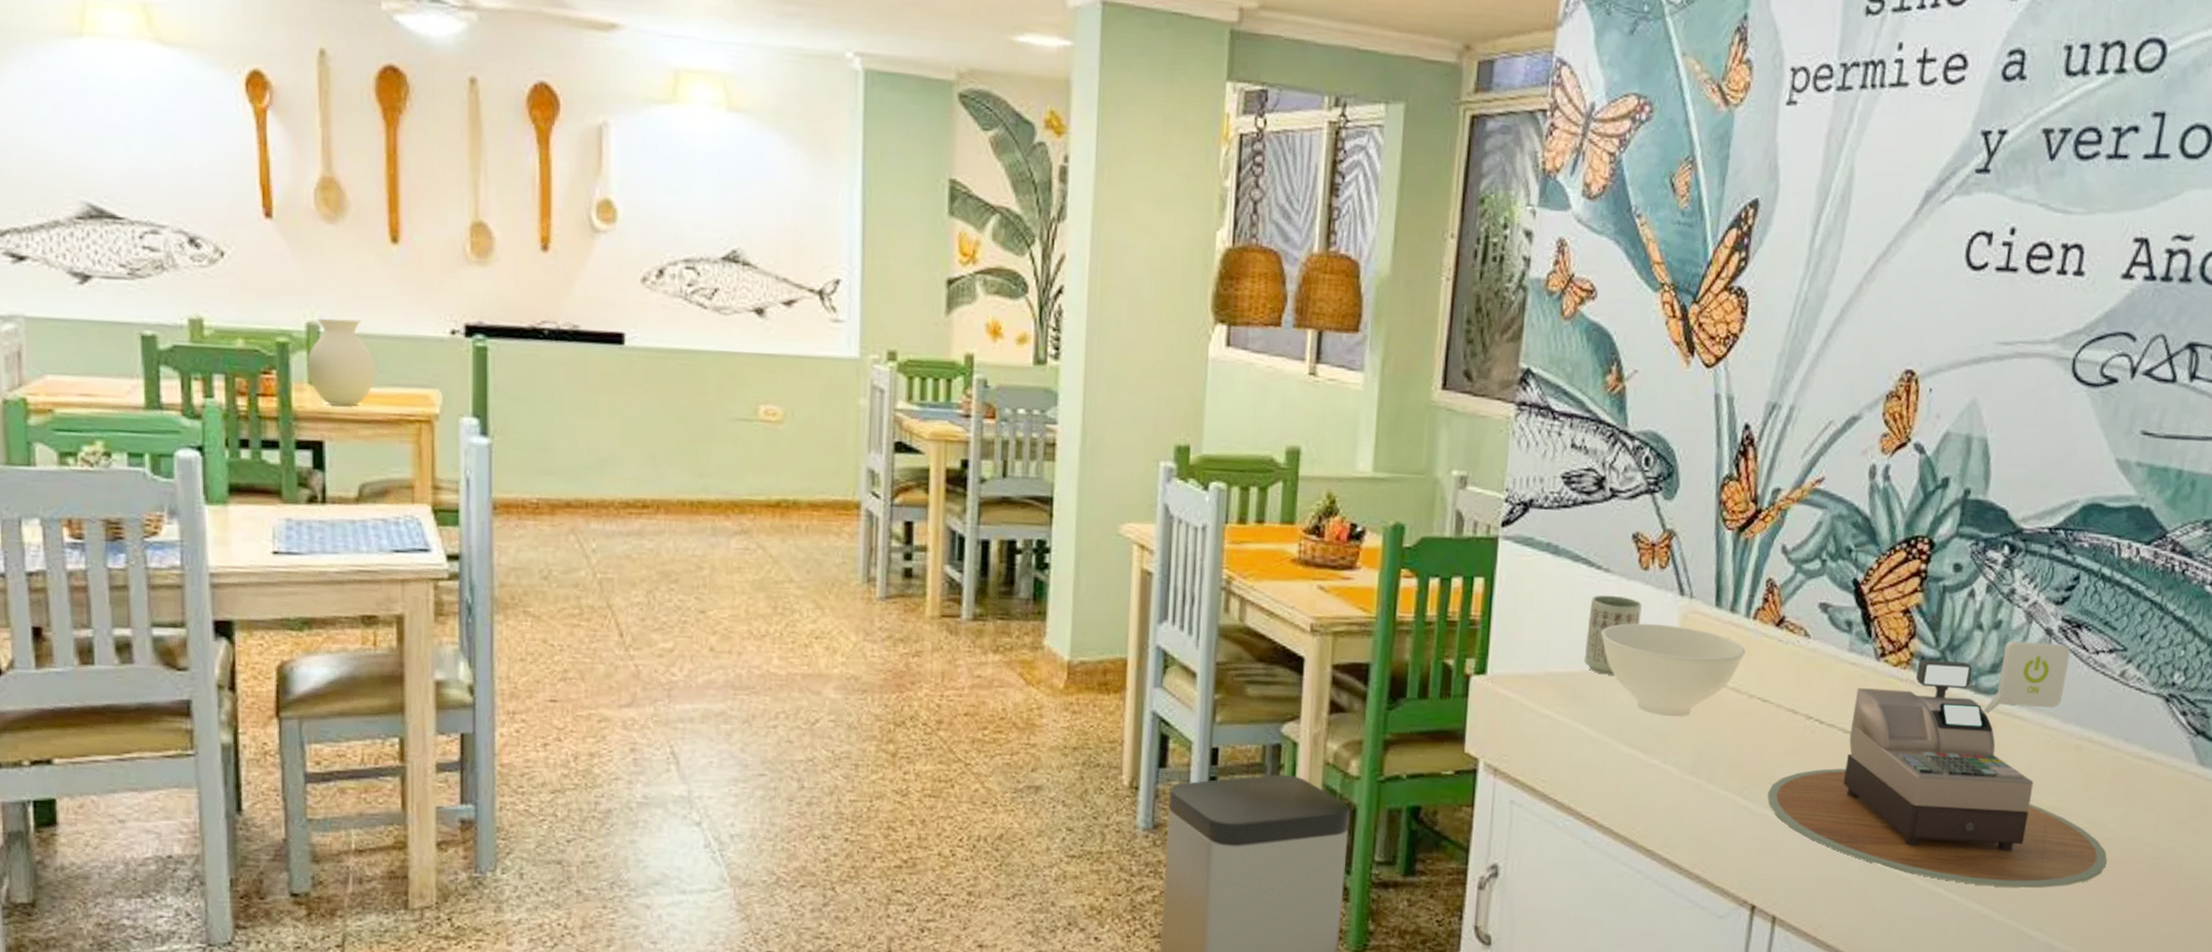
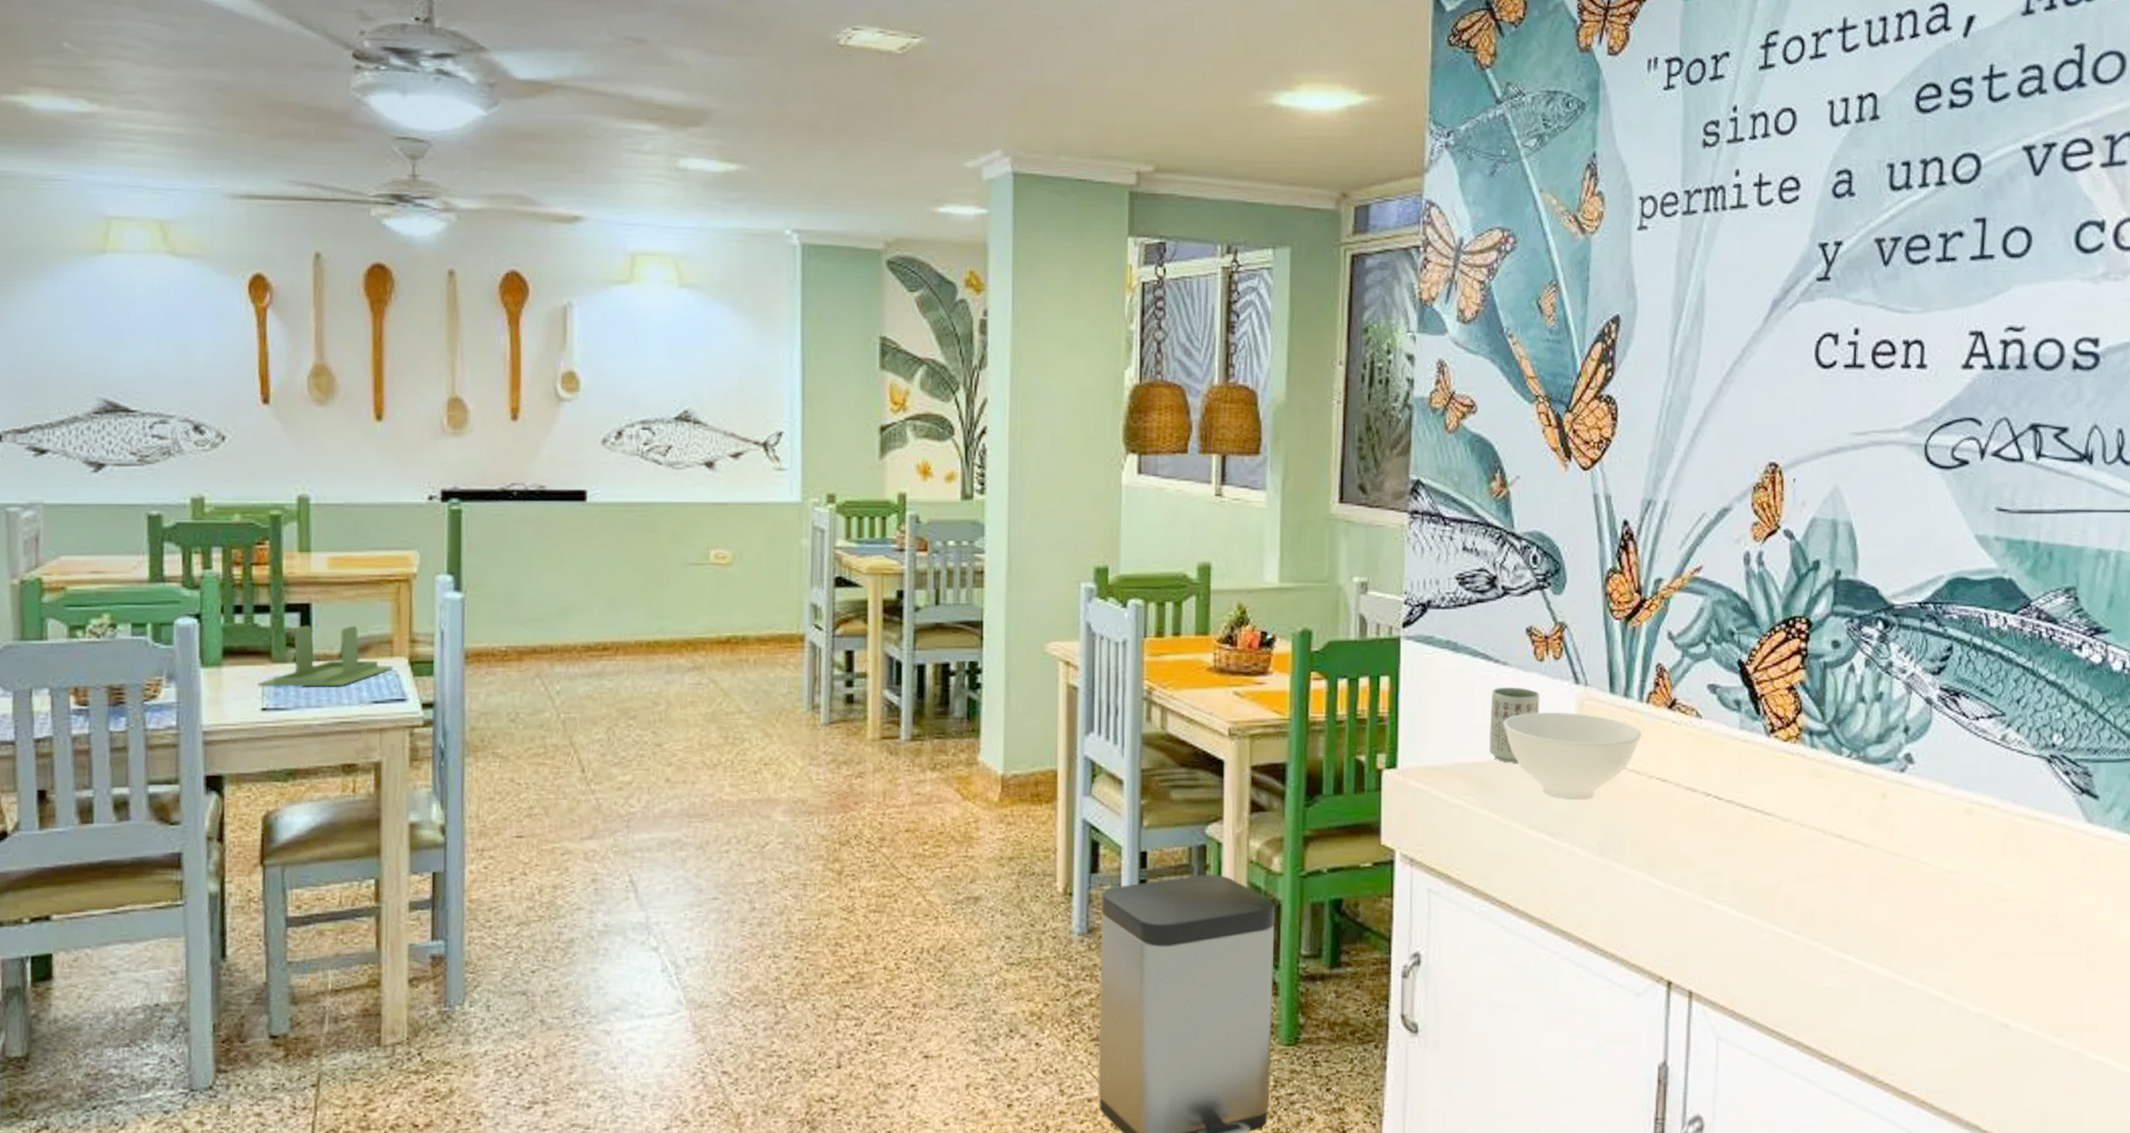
napkin holder: none [268,464,415,533] -> present [258,625,393,687]
vase: present [308,318,376,407] -> none [298,491,360,571]
cash register: present [1767,641,2107,889] -> none [1674,712,2008,952]

